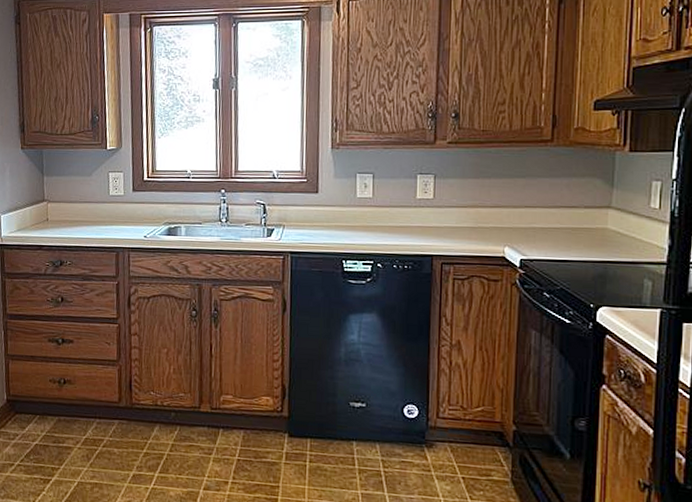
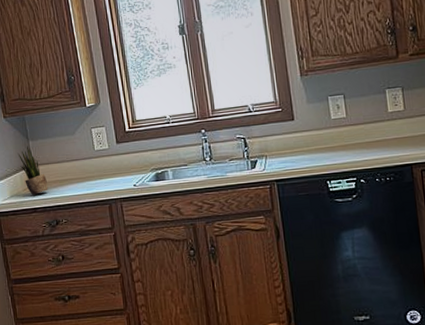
potted plant: none [30,181,57,232] -> present [17,146,48,195]

